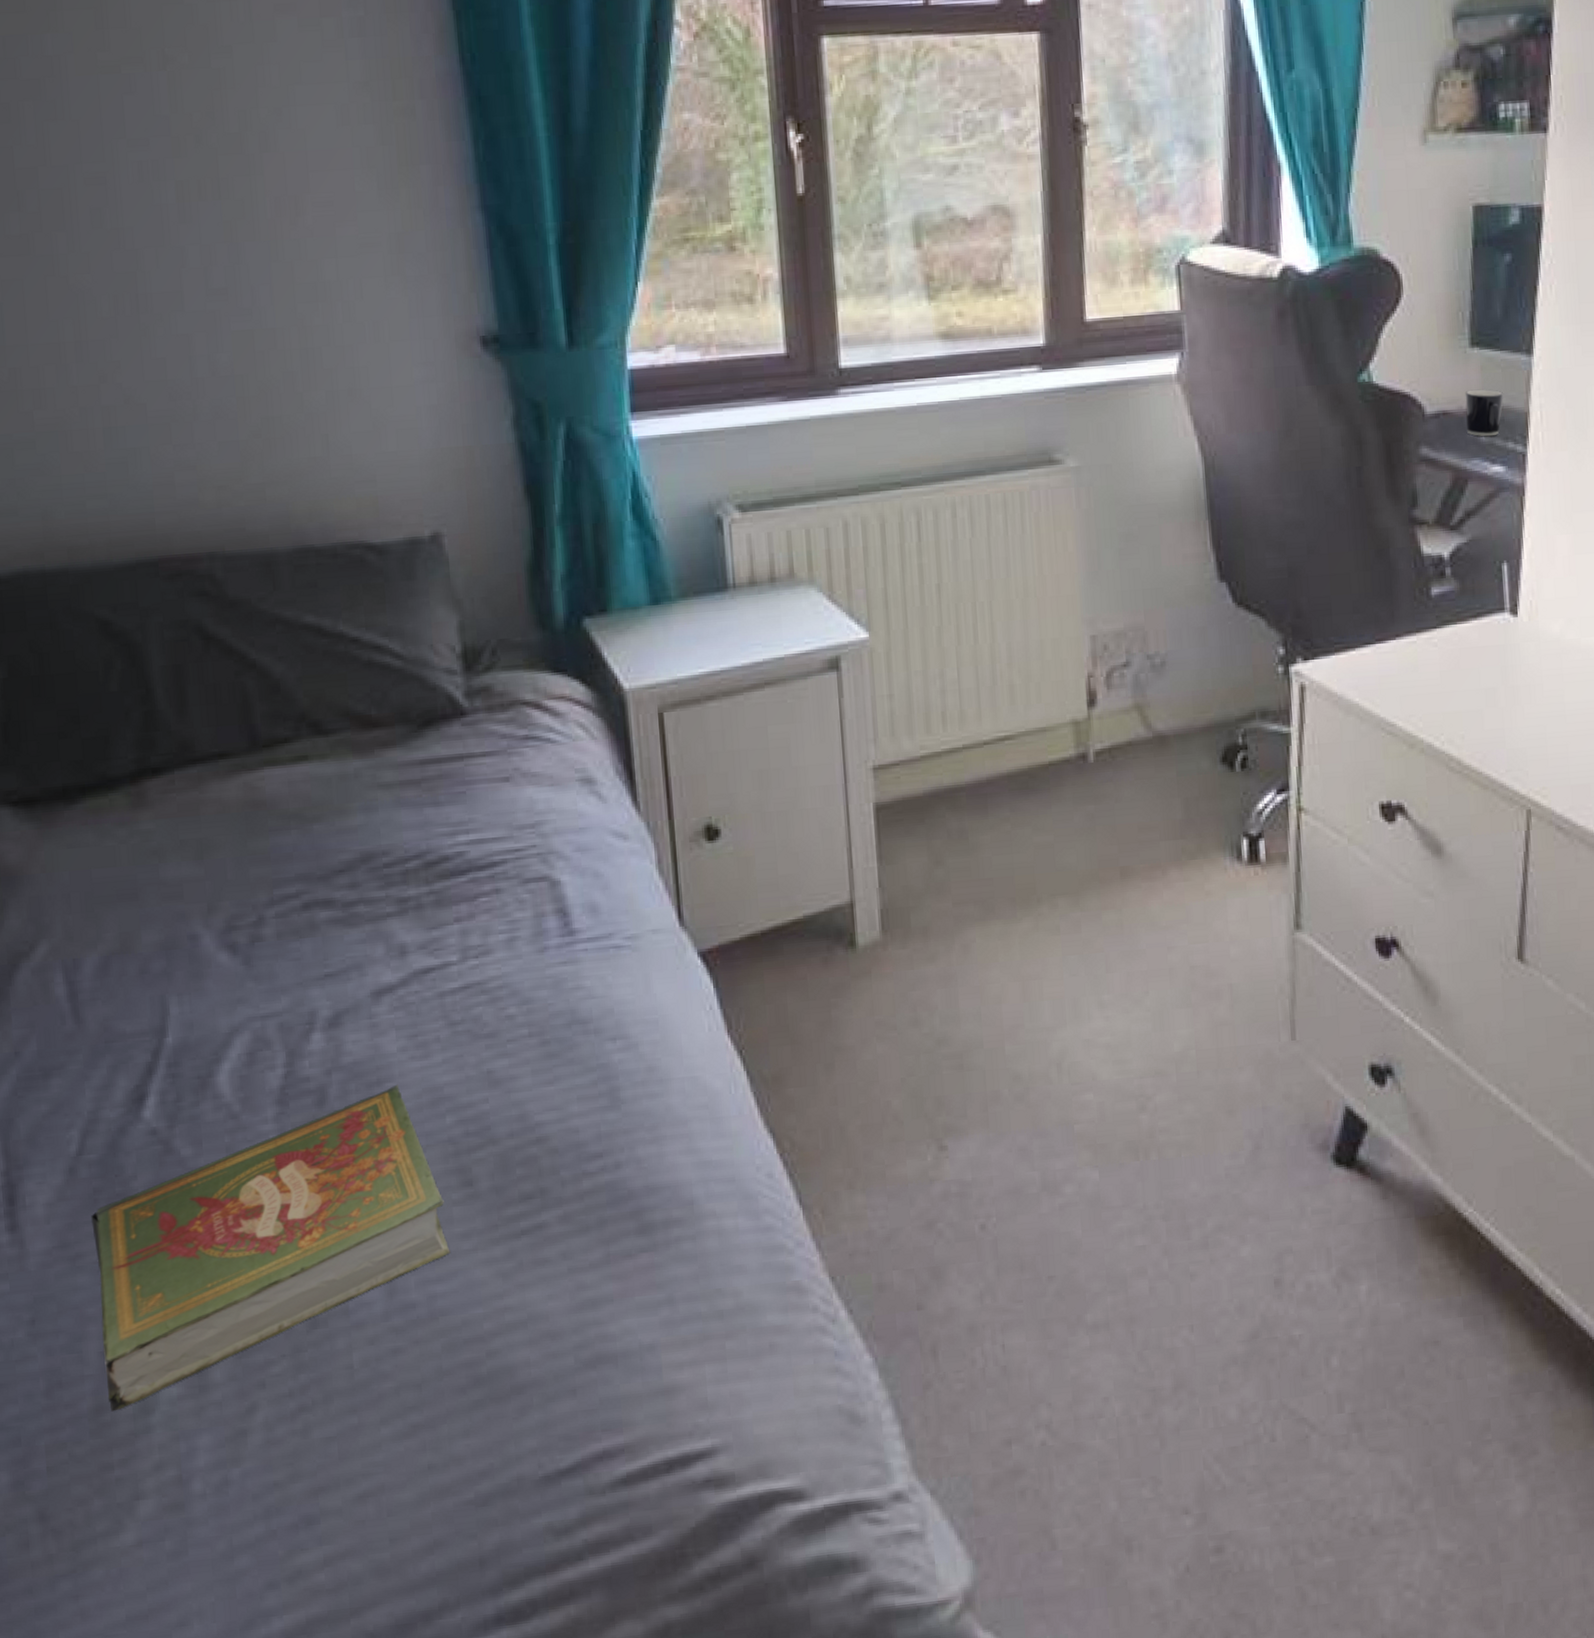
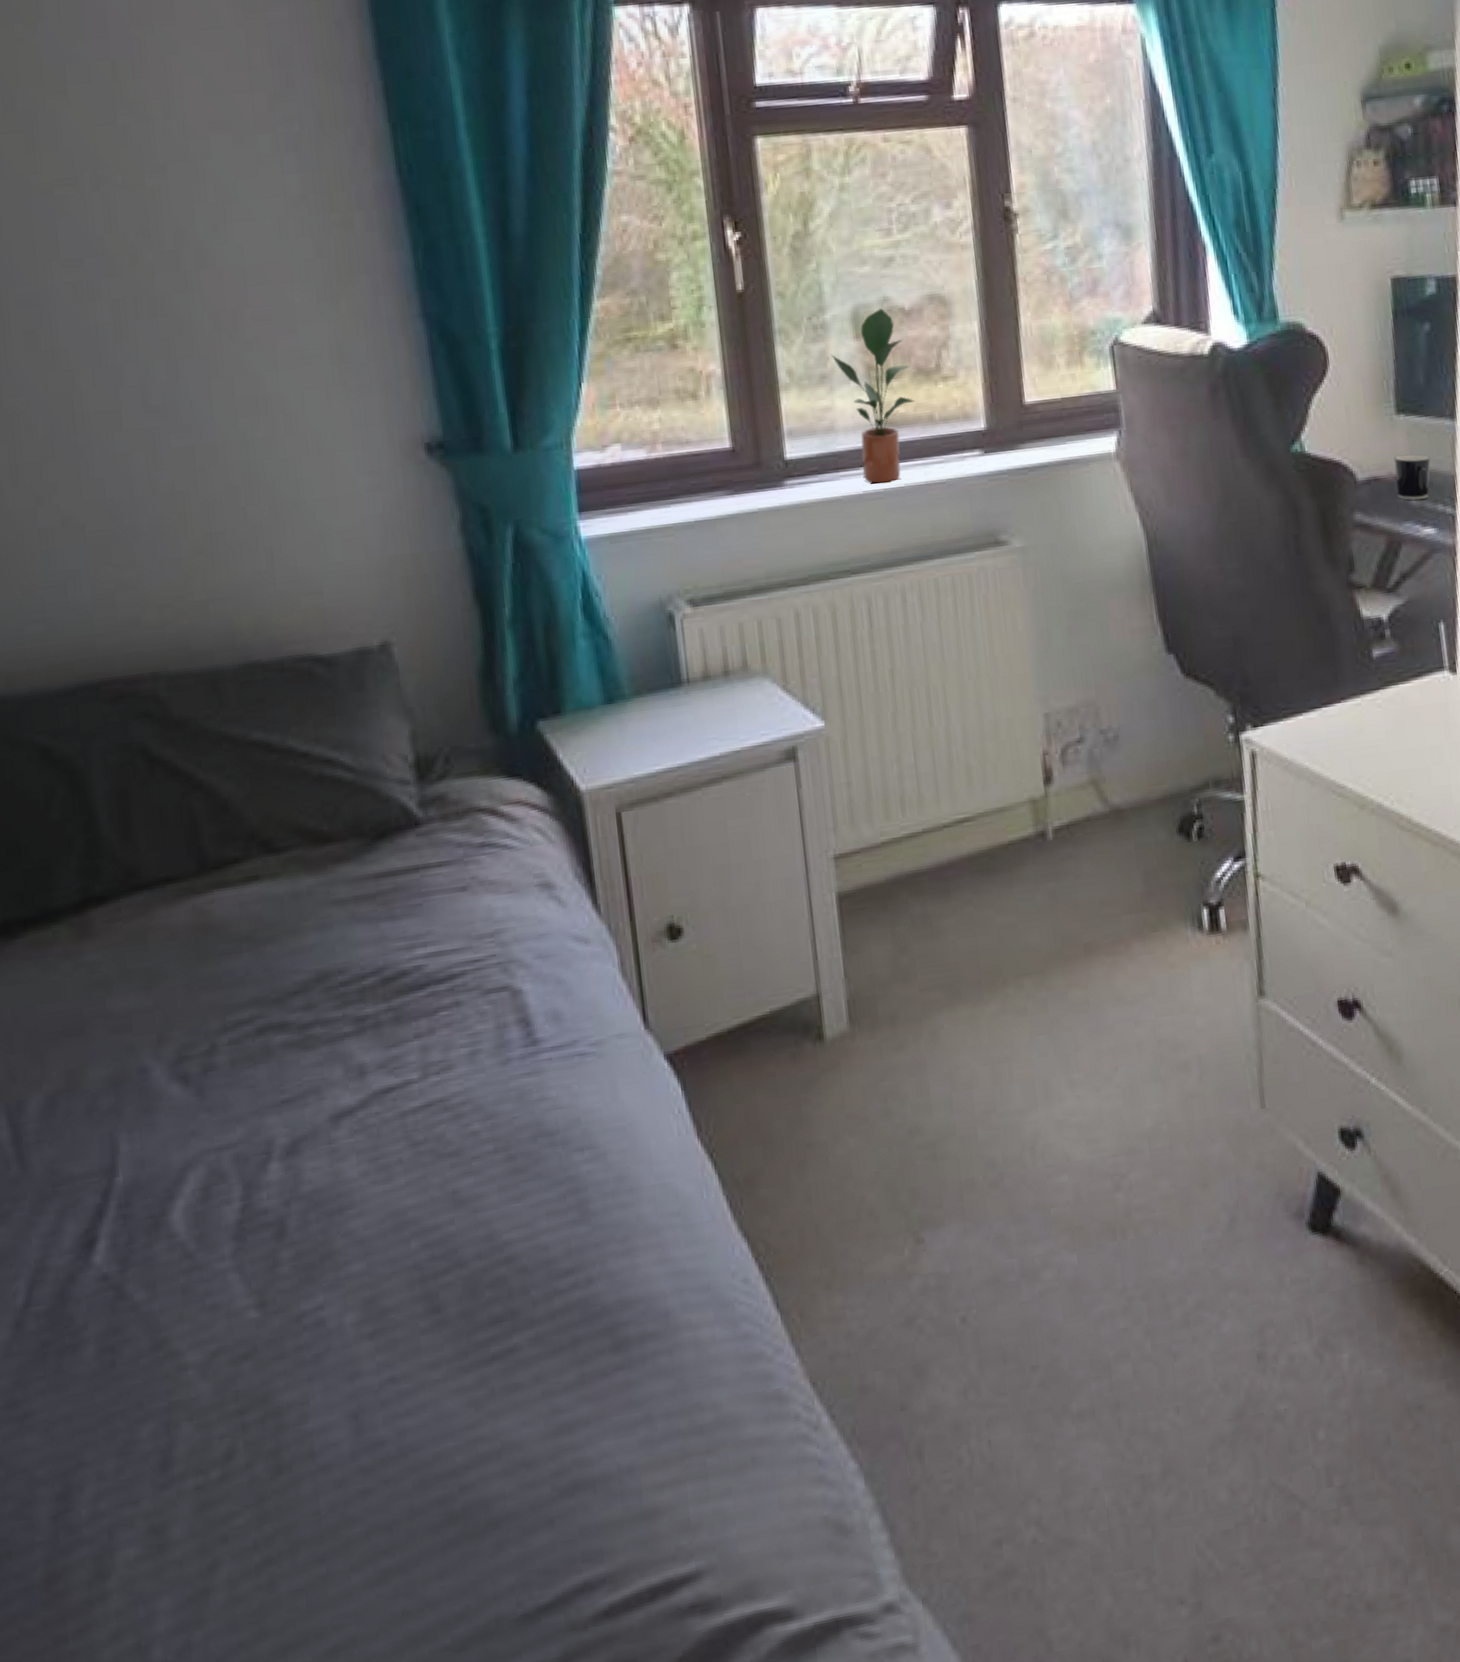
book: present [91,1084,450,1412] -> none [40,1211,419,1580]
potted plant: none [889,218,974,397] -> present [830,309,915,484]

